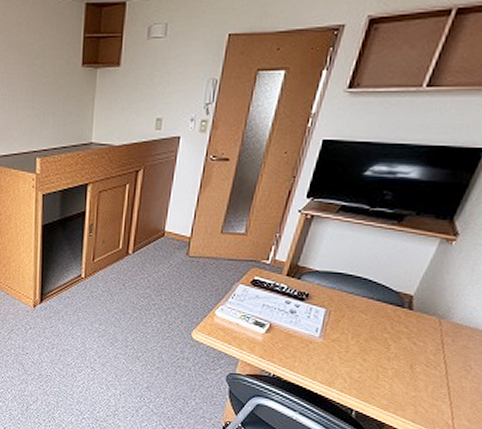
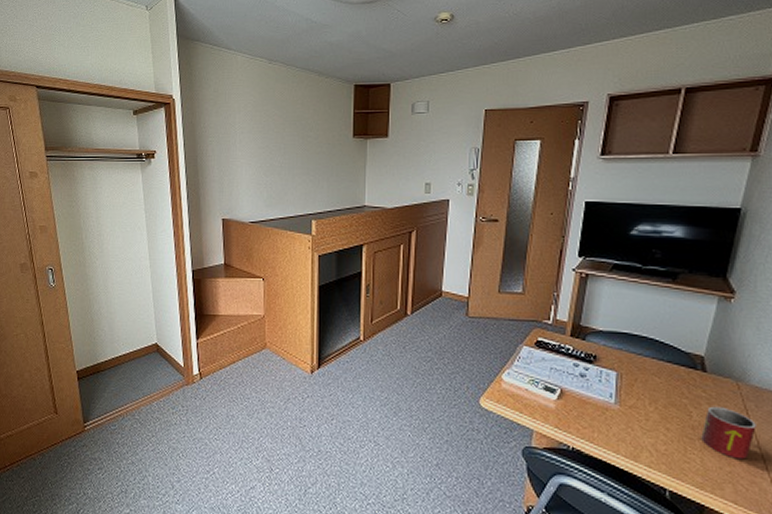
mug: none [394,340,449,386] -> present [701,406,757,460]

